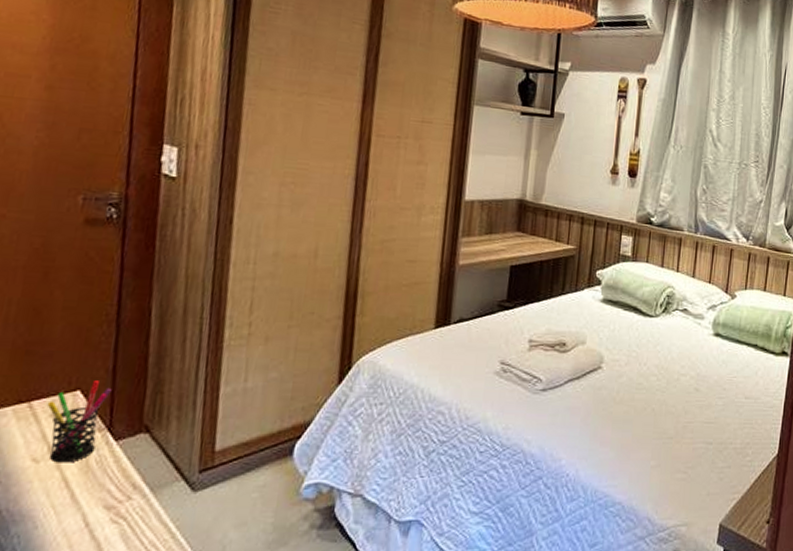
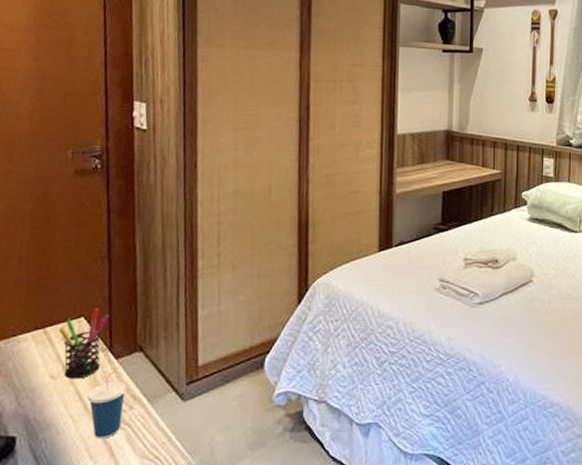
cup: none [76,447,126,534] -> present [87,365,127,439]

